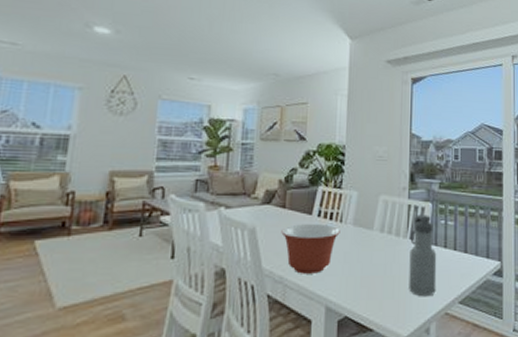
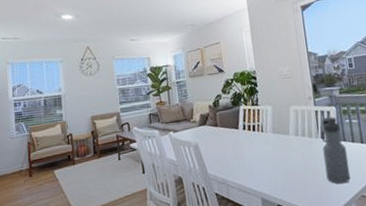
mixing bowl: present [281,224,340,274] -> none [217,135,263,175]

